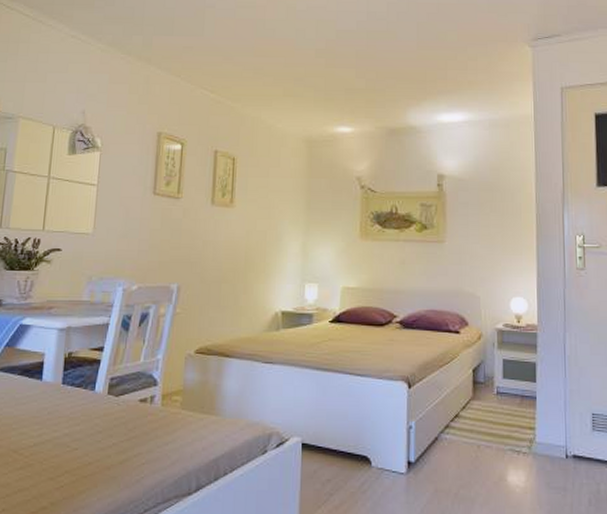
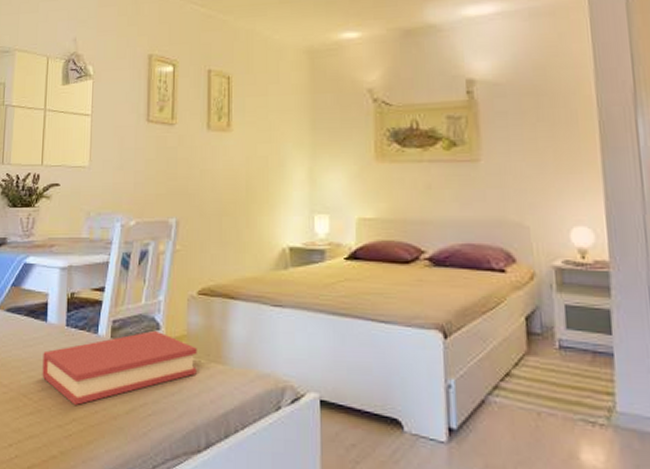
hardback book: none [34,386,192,458] -> present [42,330,197,405]

